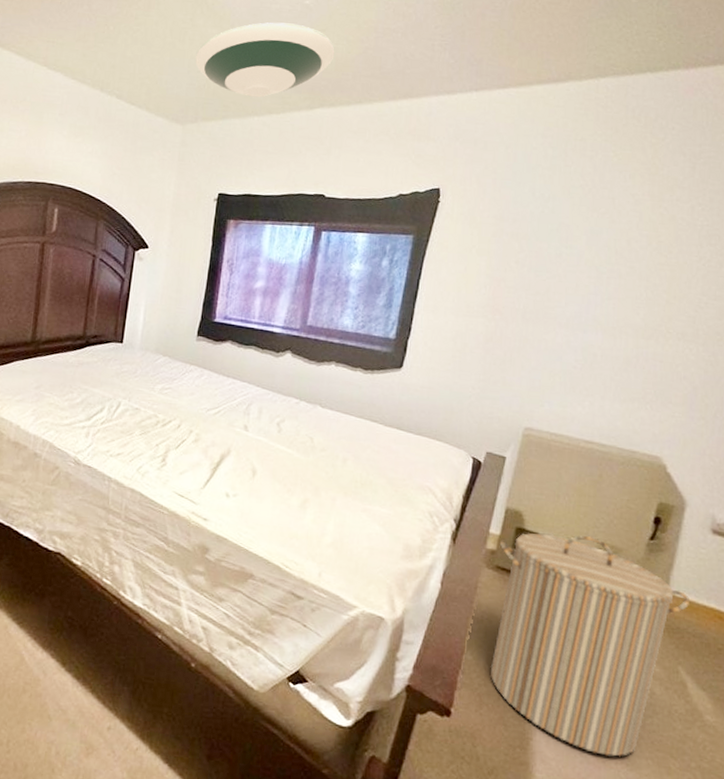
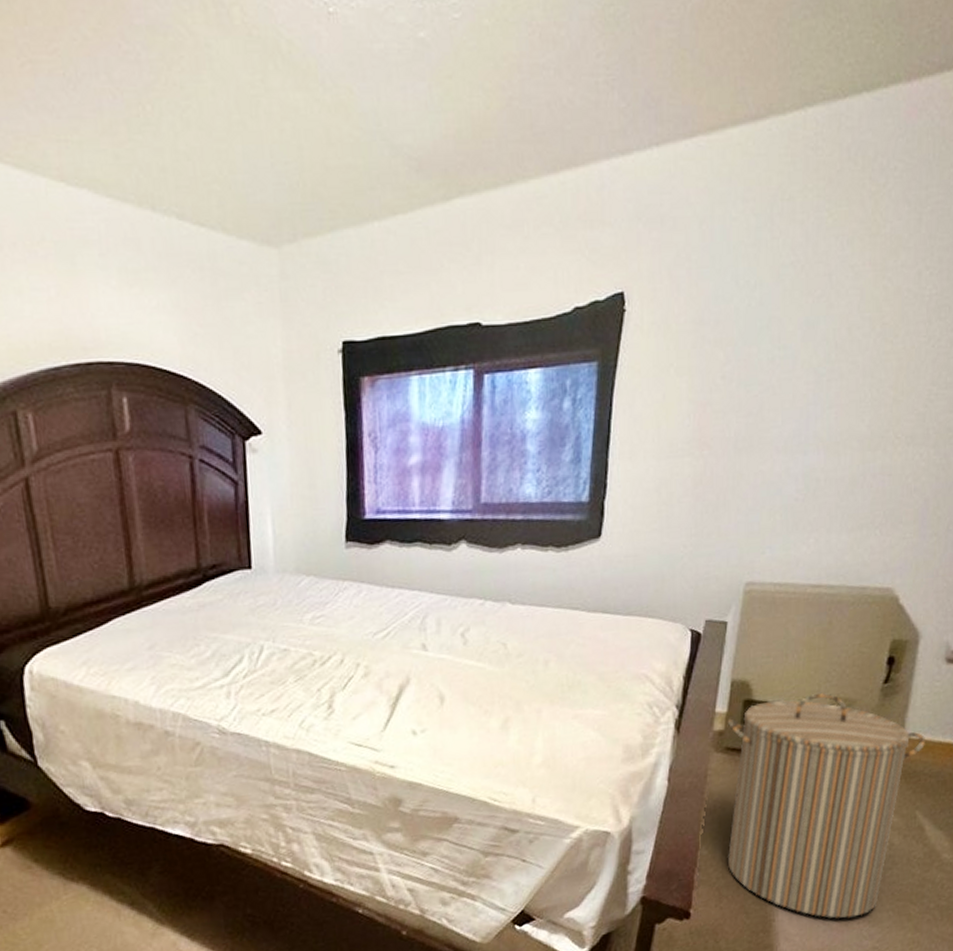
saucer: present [195,22,335,98] -> none [278,71,469,193]

